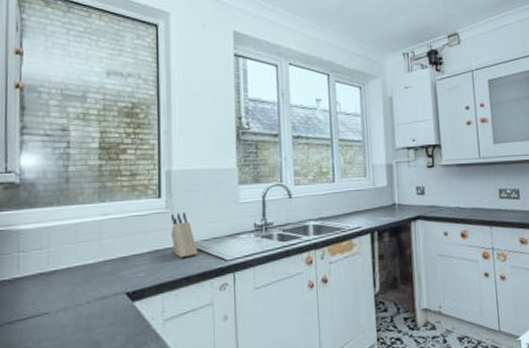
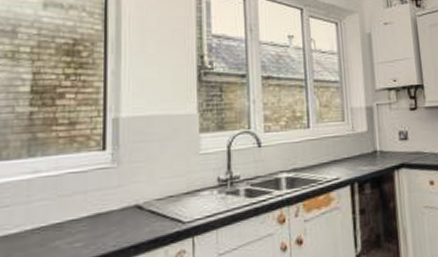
knife block: present [170,212,199,258] -> none [117,167,150,223]

